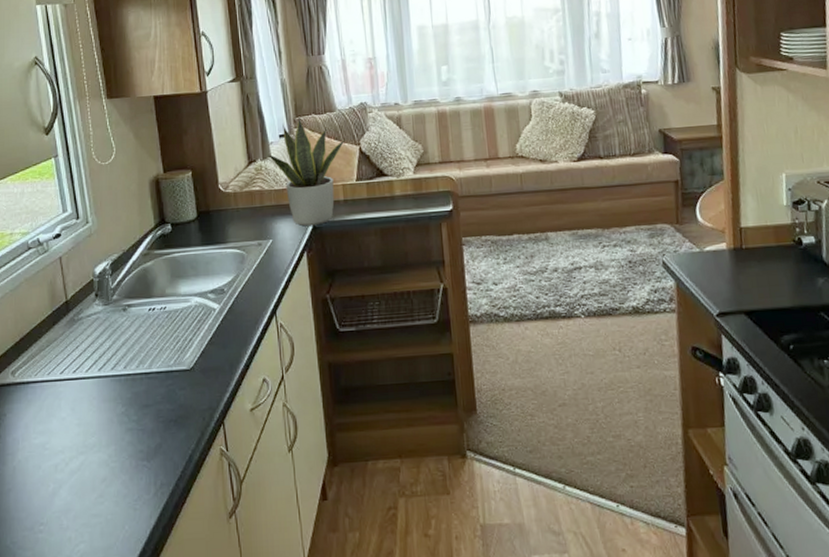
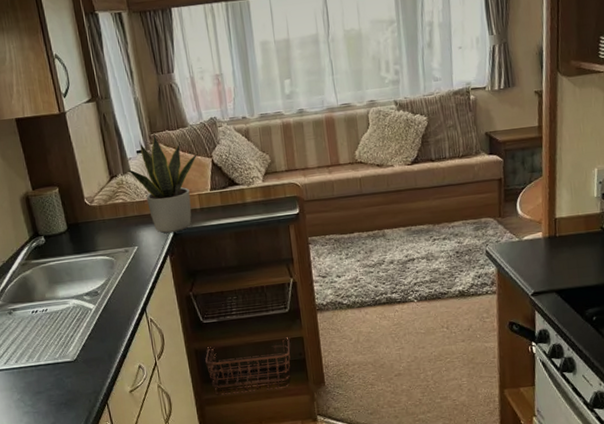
basket: none [338,353,439,420] -> present [204,337,291,396]

